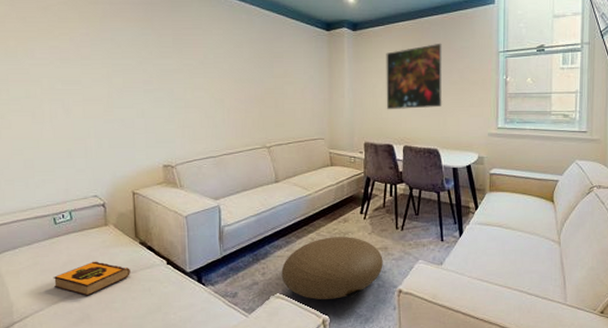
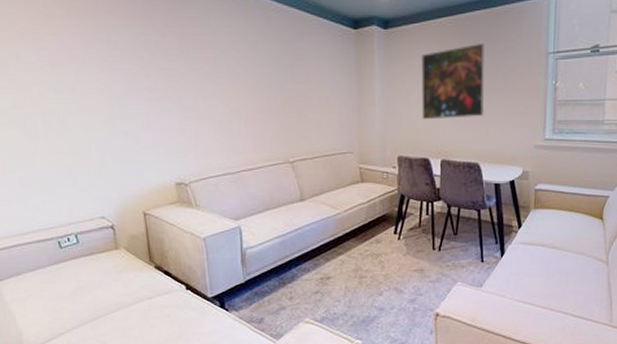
hardback book: present [53,261,130,296] -> none [63,287,147,324]
pouf: present [281,237,383,299] -> none [310,258,419,324]

